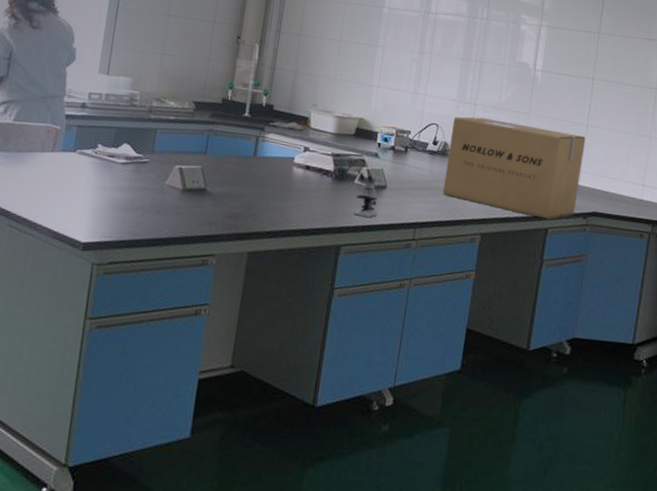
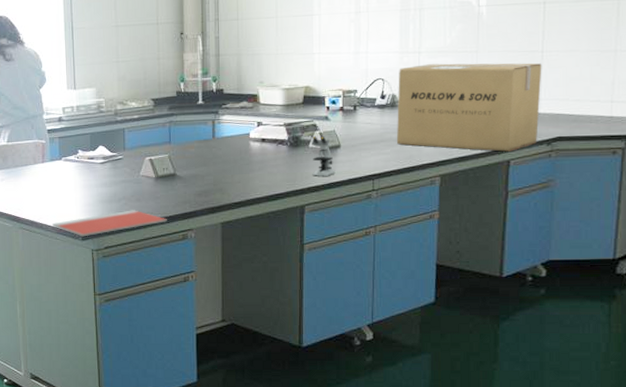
notebook: none [48,222,188,247] -> present [51,210,167,237]

